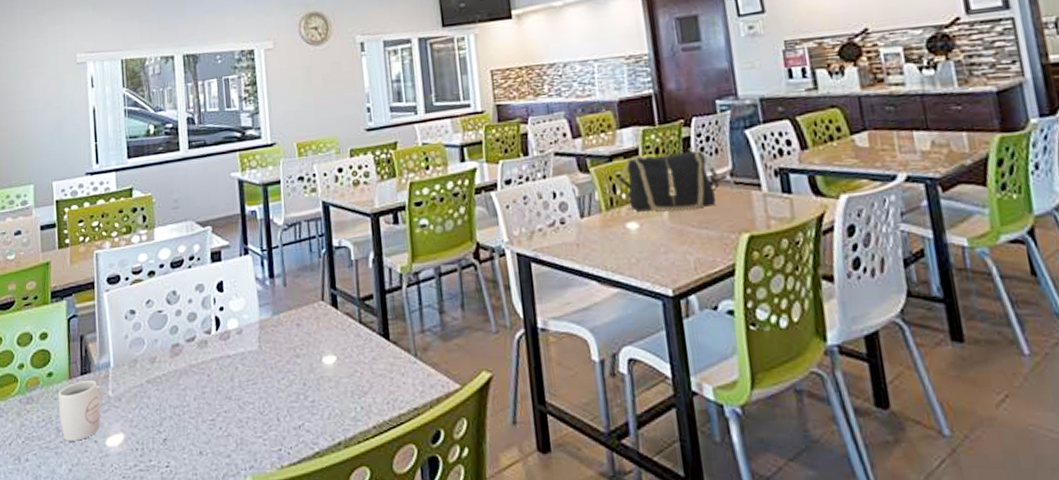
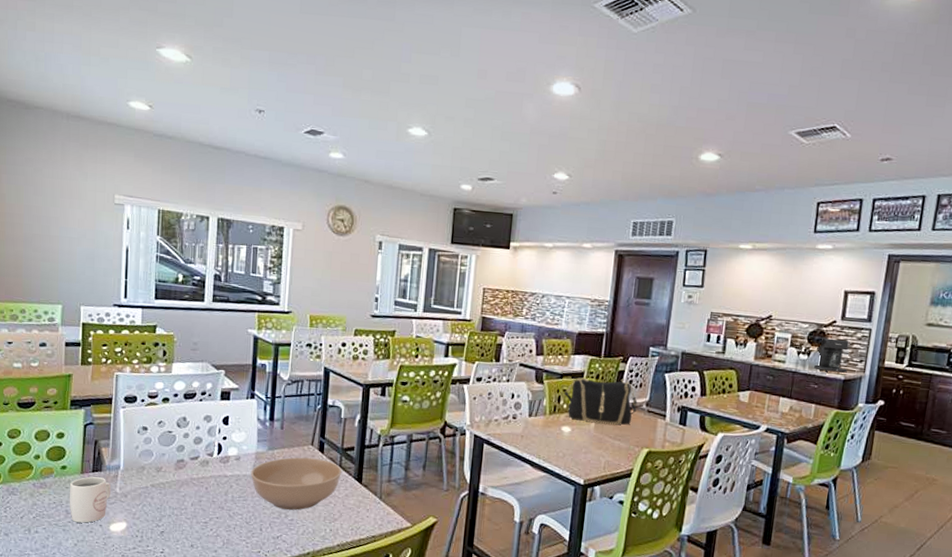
bowl: none [256,316,364,389] -> present [250,457,343,510]
coffee maker: none [943,38,998,85] -> present [813,337,849,373]

